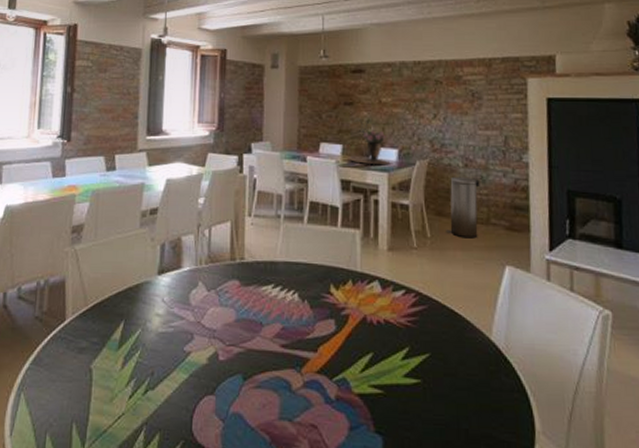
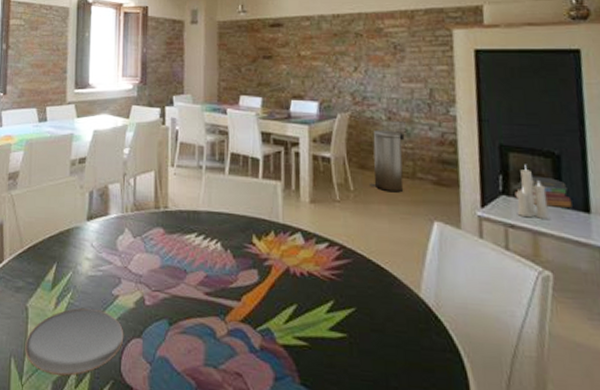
plate: none [88,366,196,439] -> present [25,308,124,376]
flower arrangement: present [349,118,389,165] -> none [269,71,310,118]
books: none [580,220,631,249] -> present [514,176,573,208]
candle: none [581,210,610,261] -> present [516,165,549,219]

